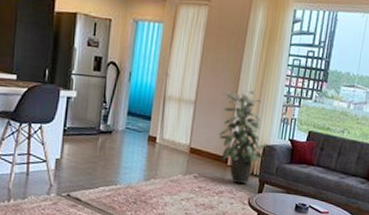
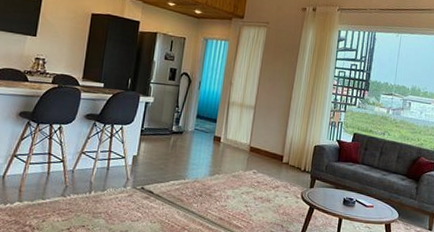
indoor plant: present [218,90,268,183] -> none [275,97,318,179]

